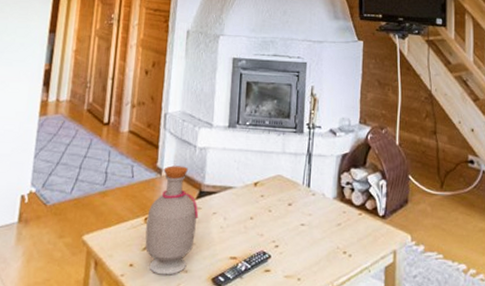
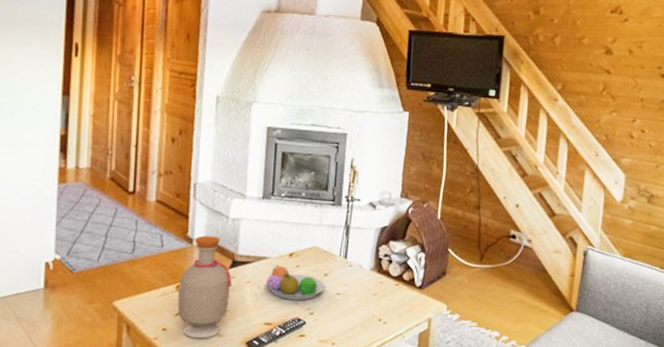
fruit bowl: none [231,195,290,232] -> present [265,265,325,300]

